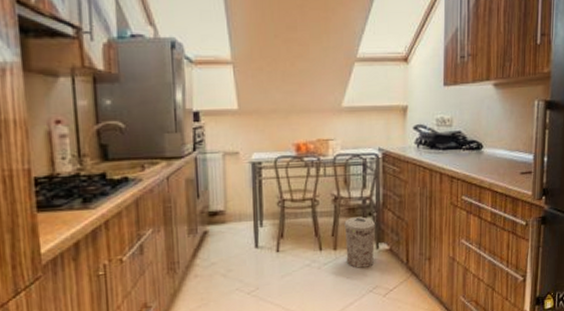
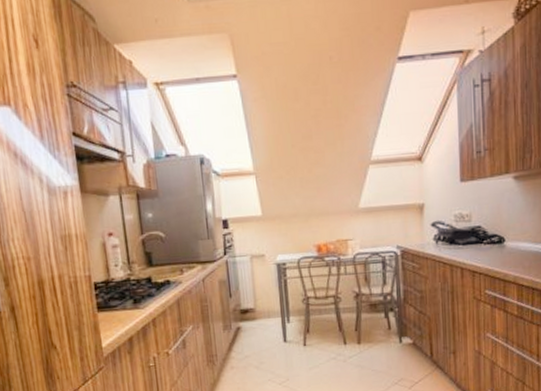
trash can: present [344,216,376,268] -> none [367,312,398,361]

